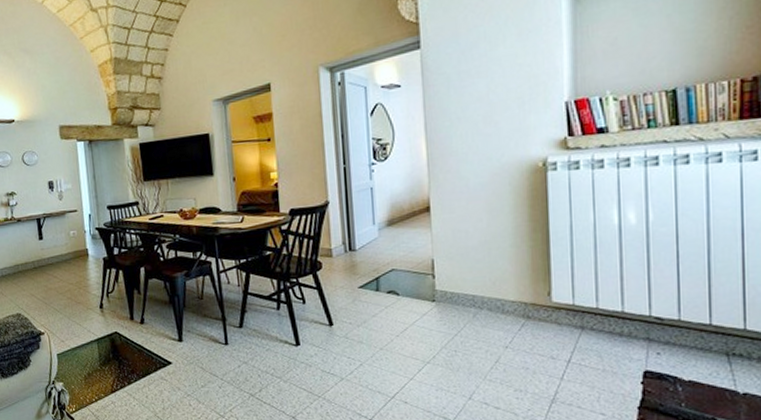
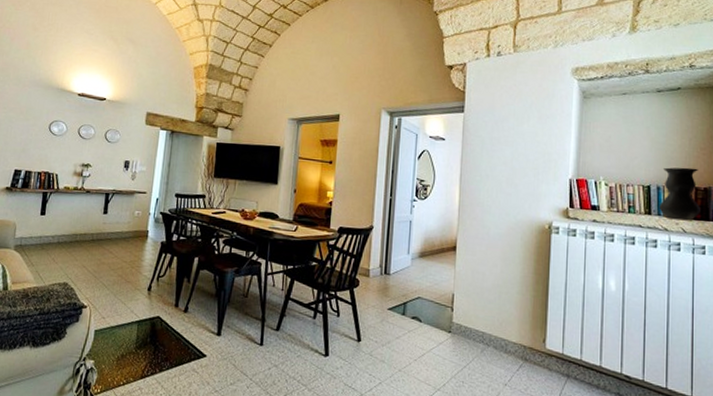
vase: none [689,54,749,126] -> present [659,167,700,221]

